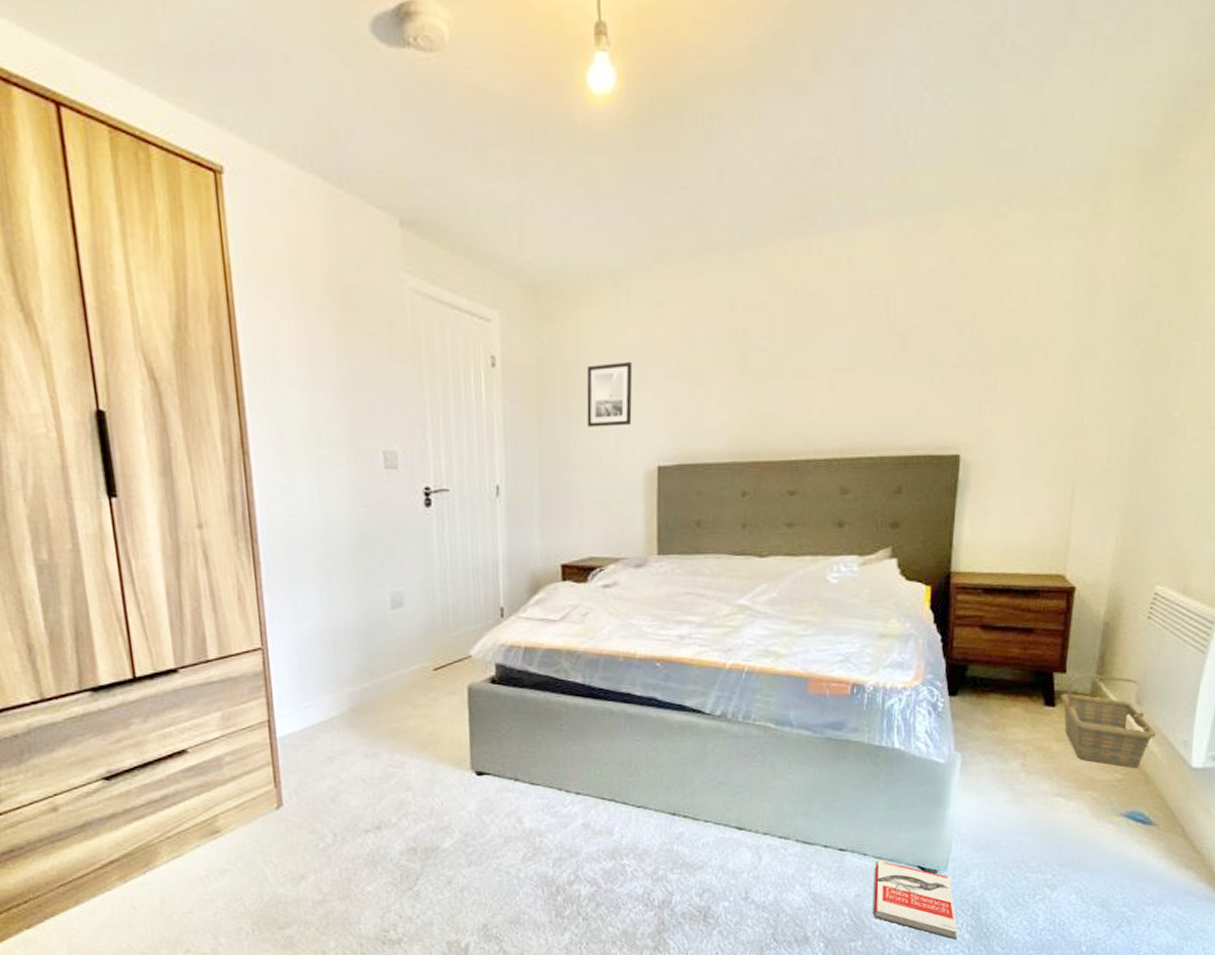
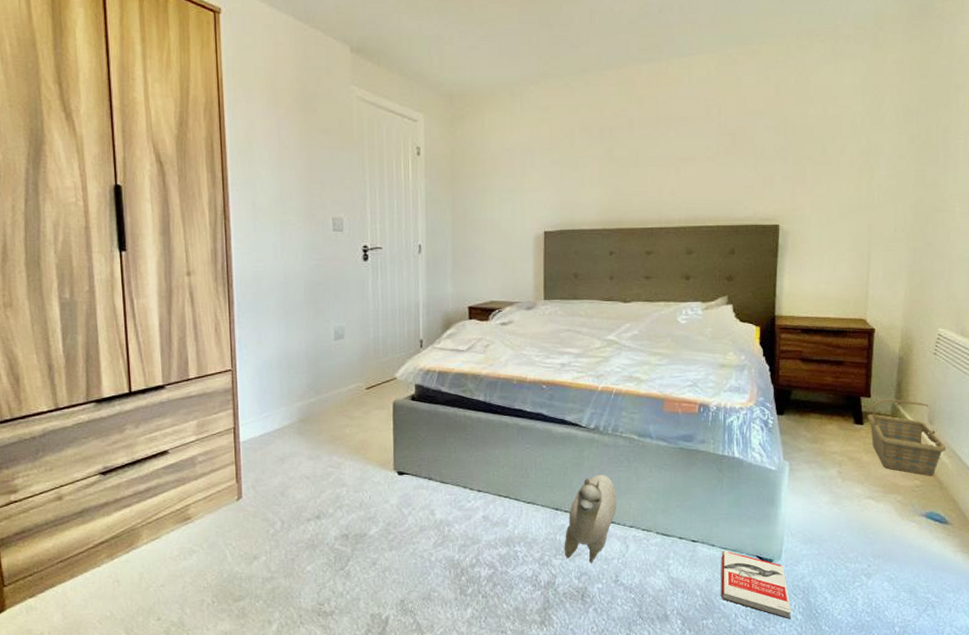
wall art: present [586,361,633,427] -> none [489,152,525,201]
plush toy: none [682,771,749,878] -> present [564,474,617,563]

